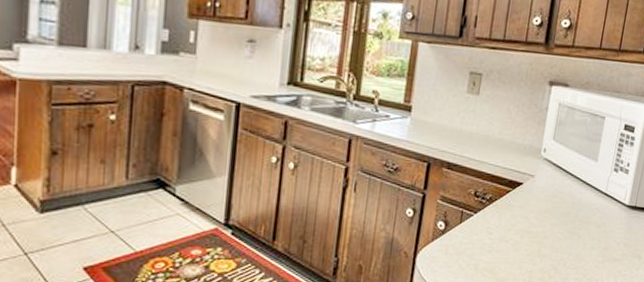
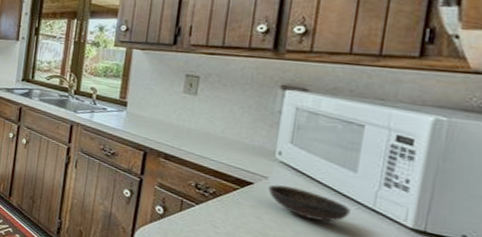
bowl: none [533,182,591,211] -> present [267,184,350,222]

